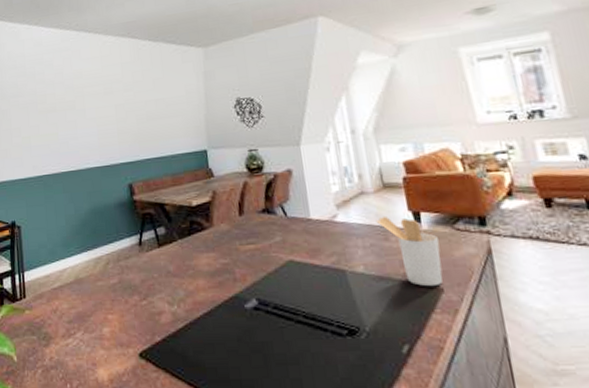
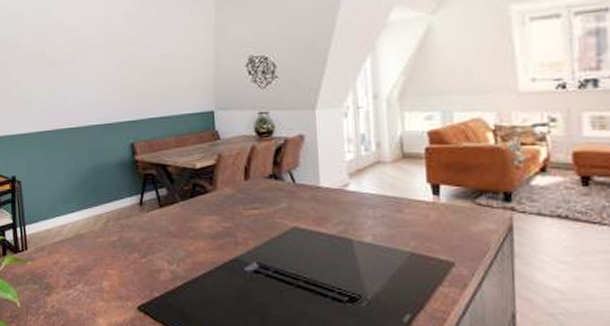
utensil holder: present [375,215,443,287] -> none [390,187,457,260]

